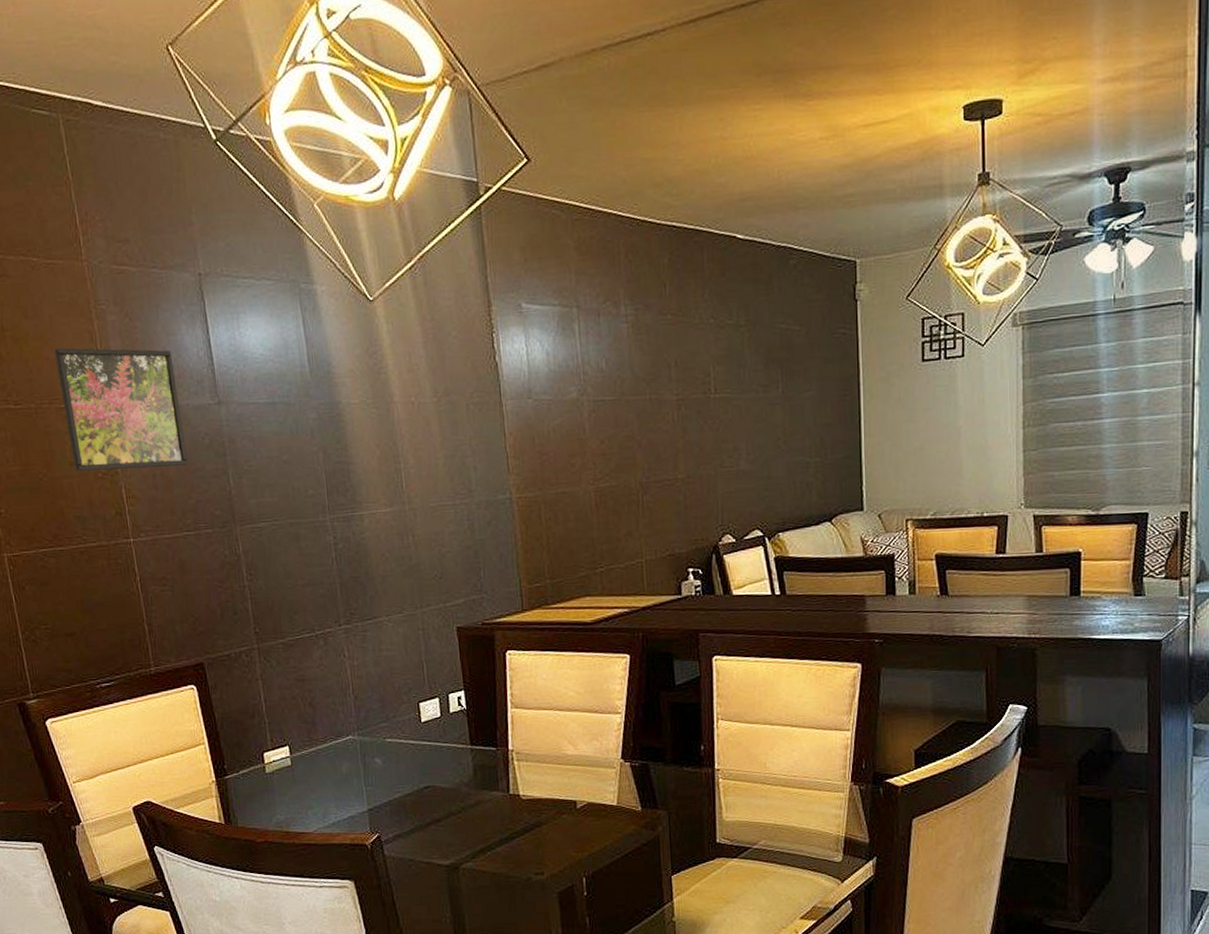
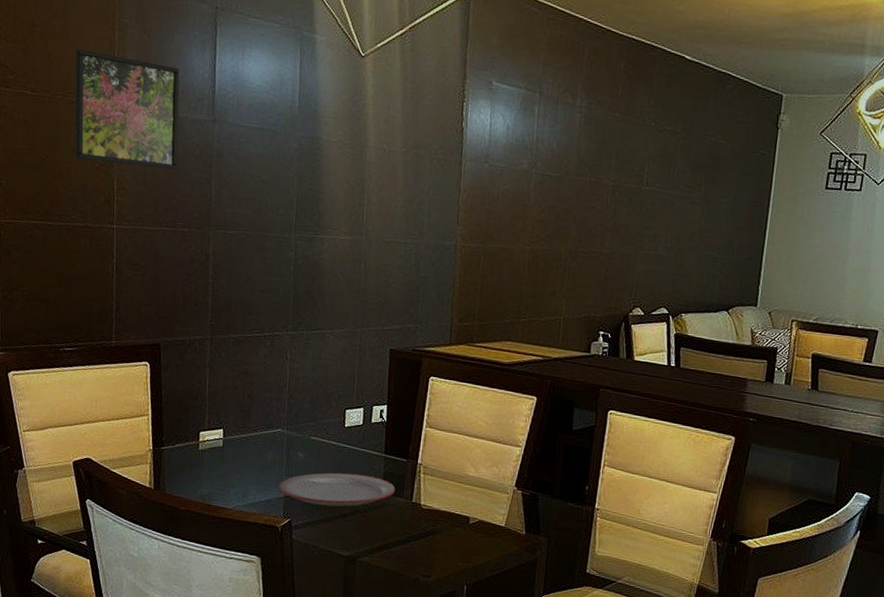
plate: none [359,772,489,814] -> present [278,472,395,507]

